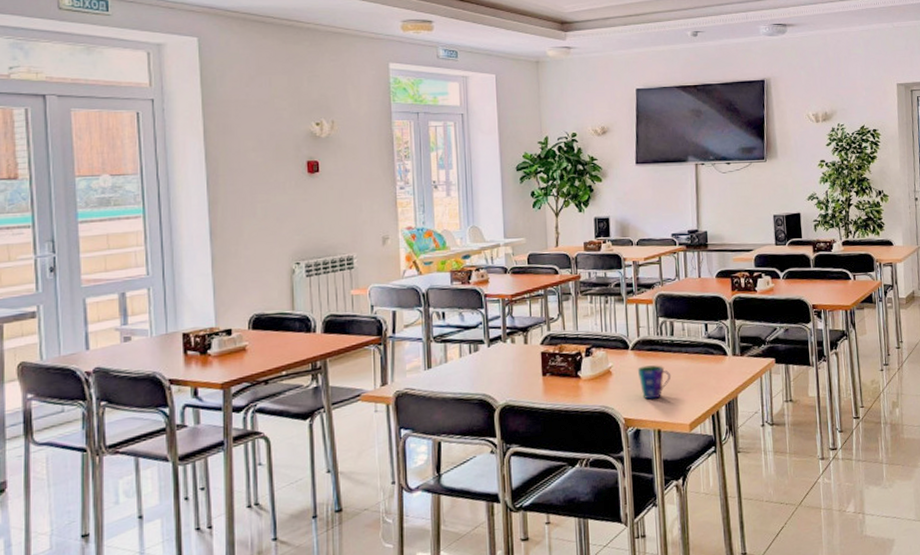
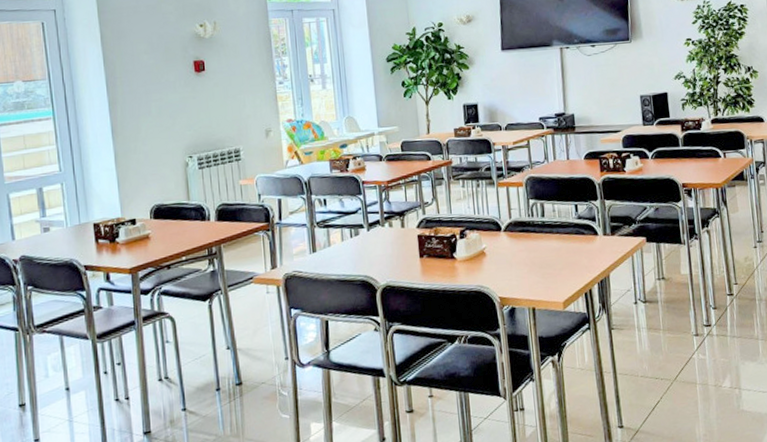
cup: present [637,365,672,400] -> none [510,245,544,279]

